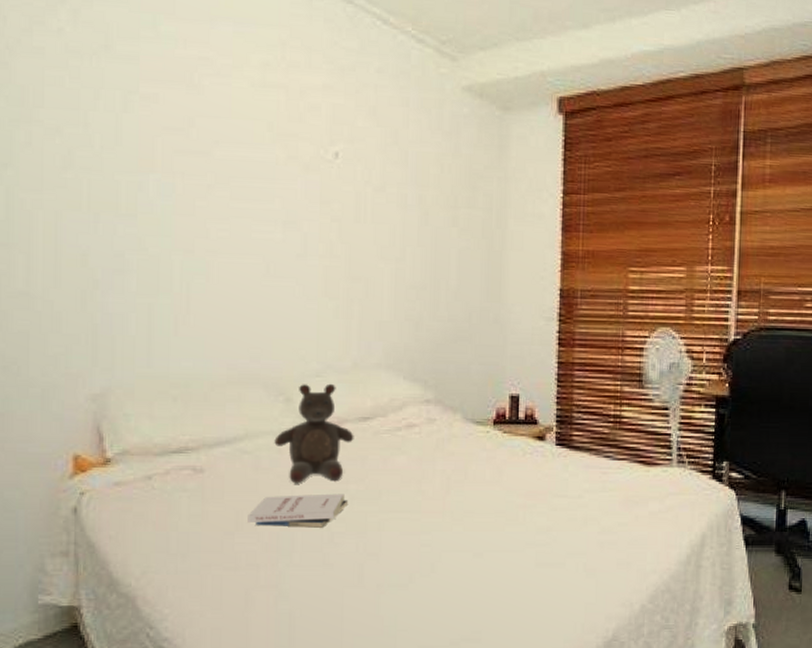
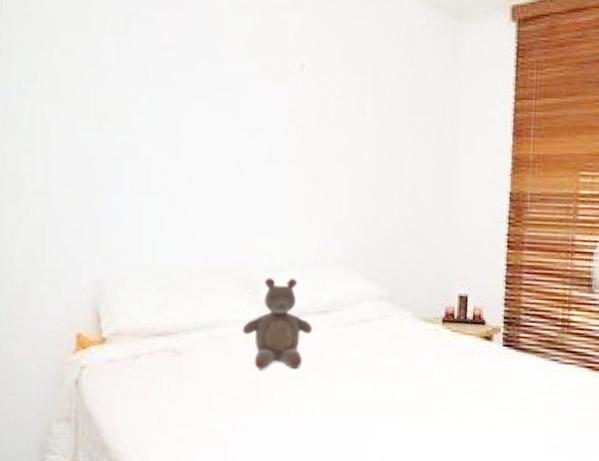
books: present [248,493,349,528] -> none [217,379,306,412]

